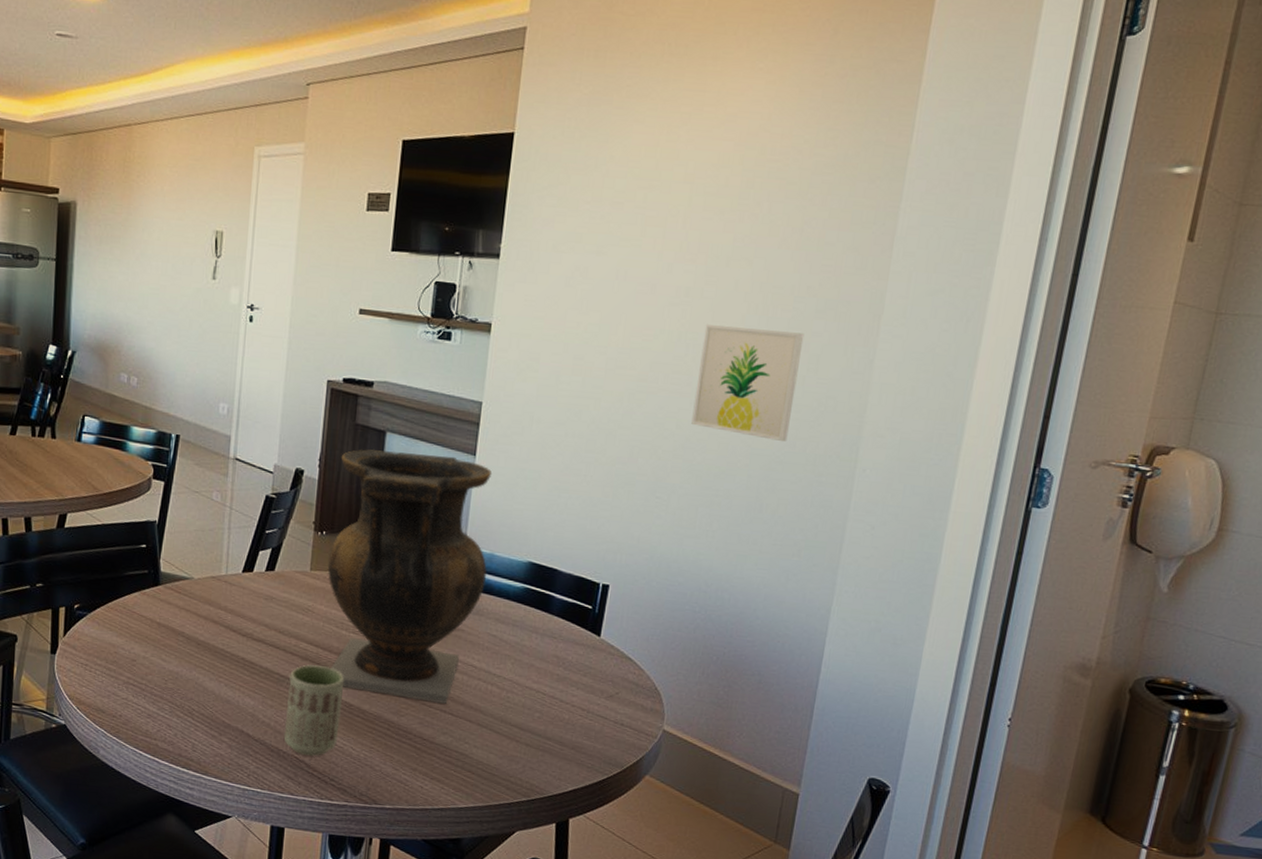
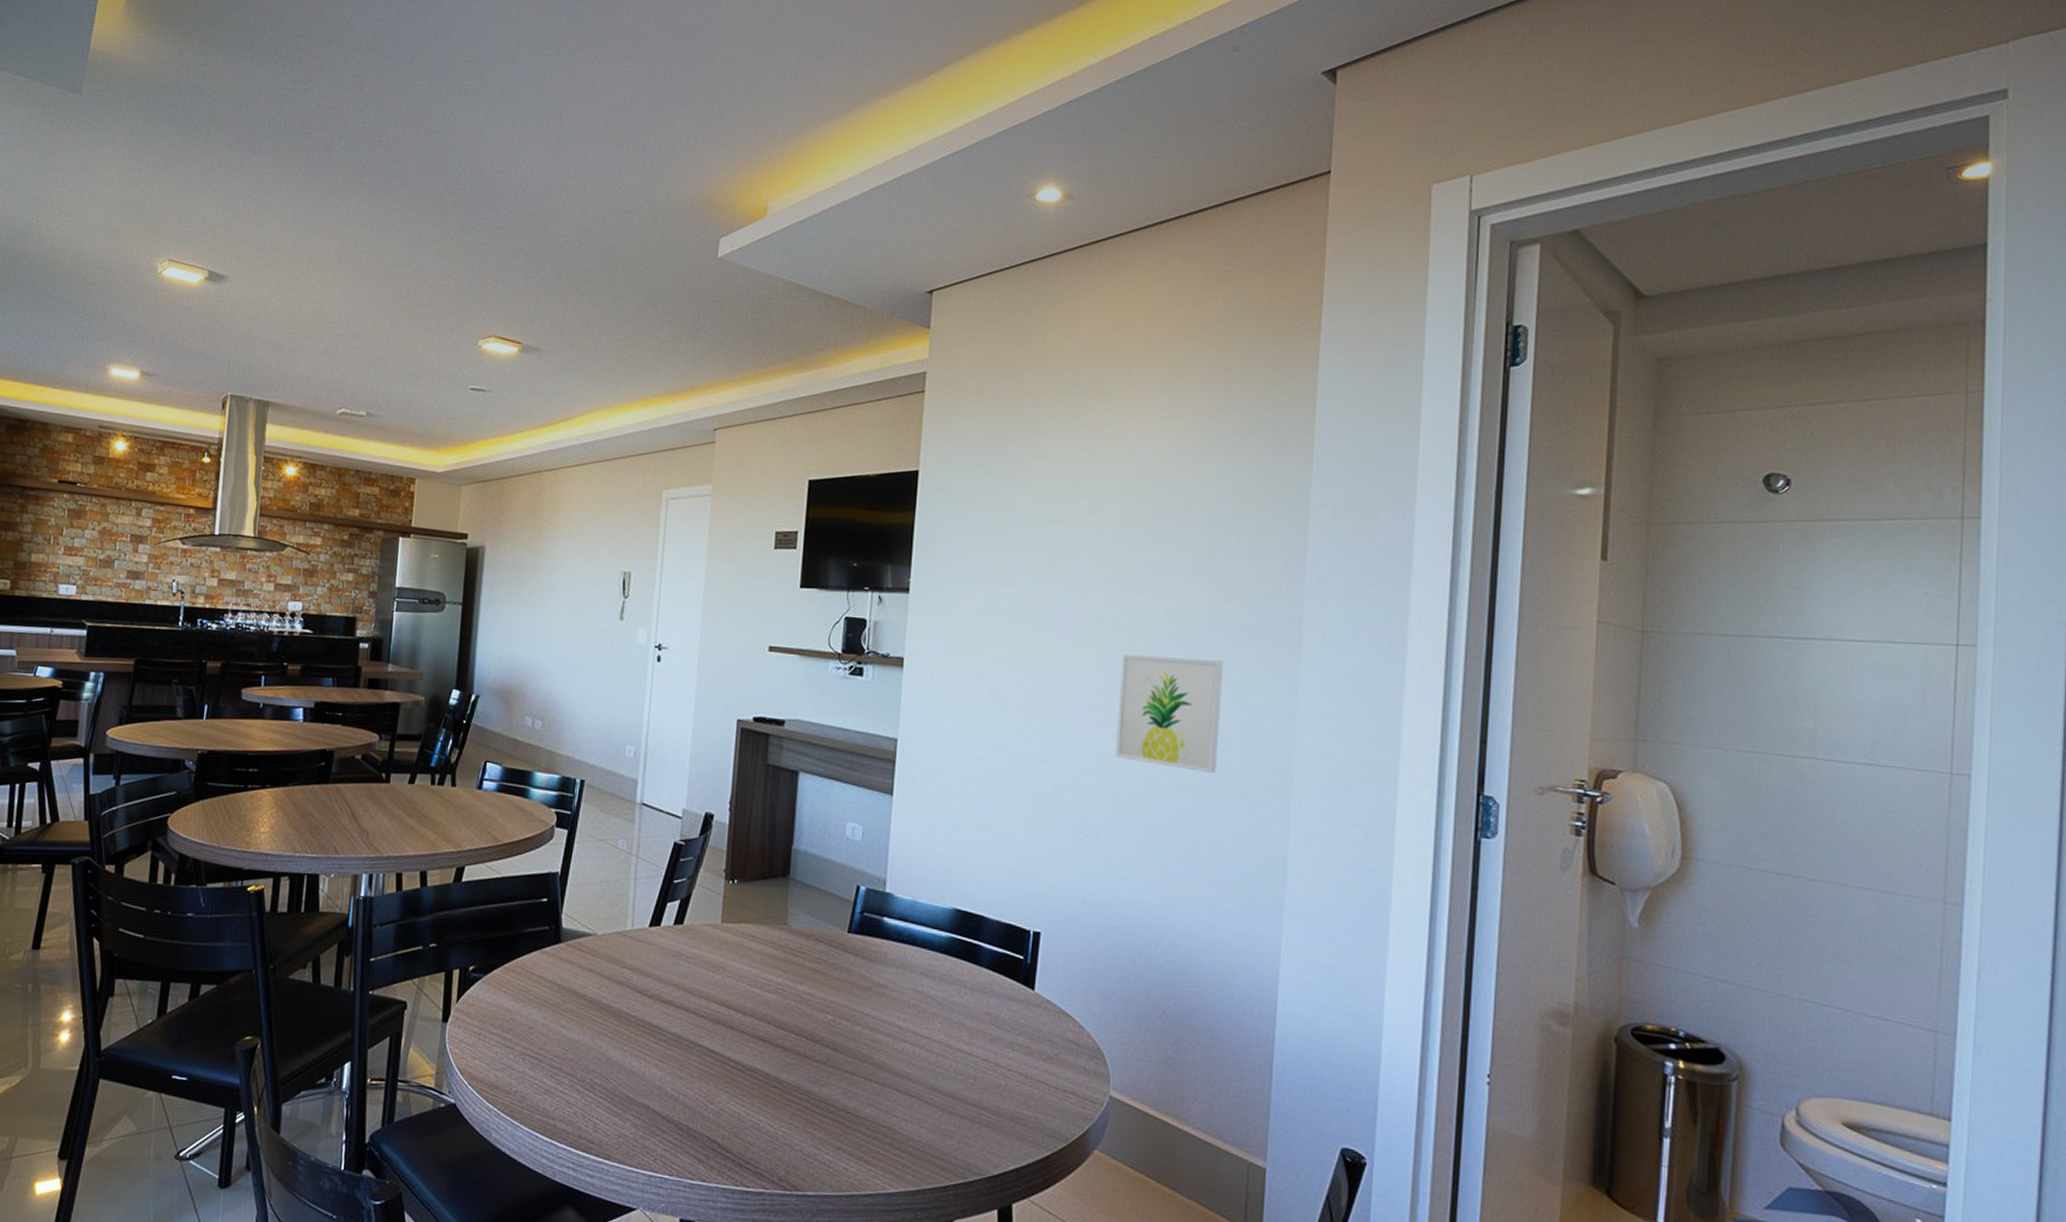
cup: present [283,664,344,756] -> none [694,1028,759,1135]
vase: present [327,449,492,704] -> none [739,791,911,1071]

